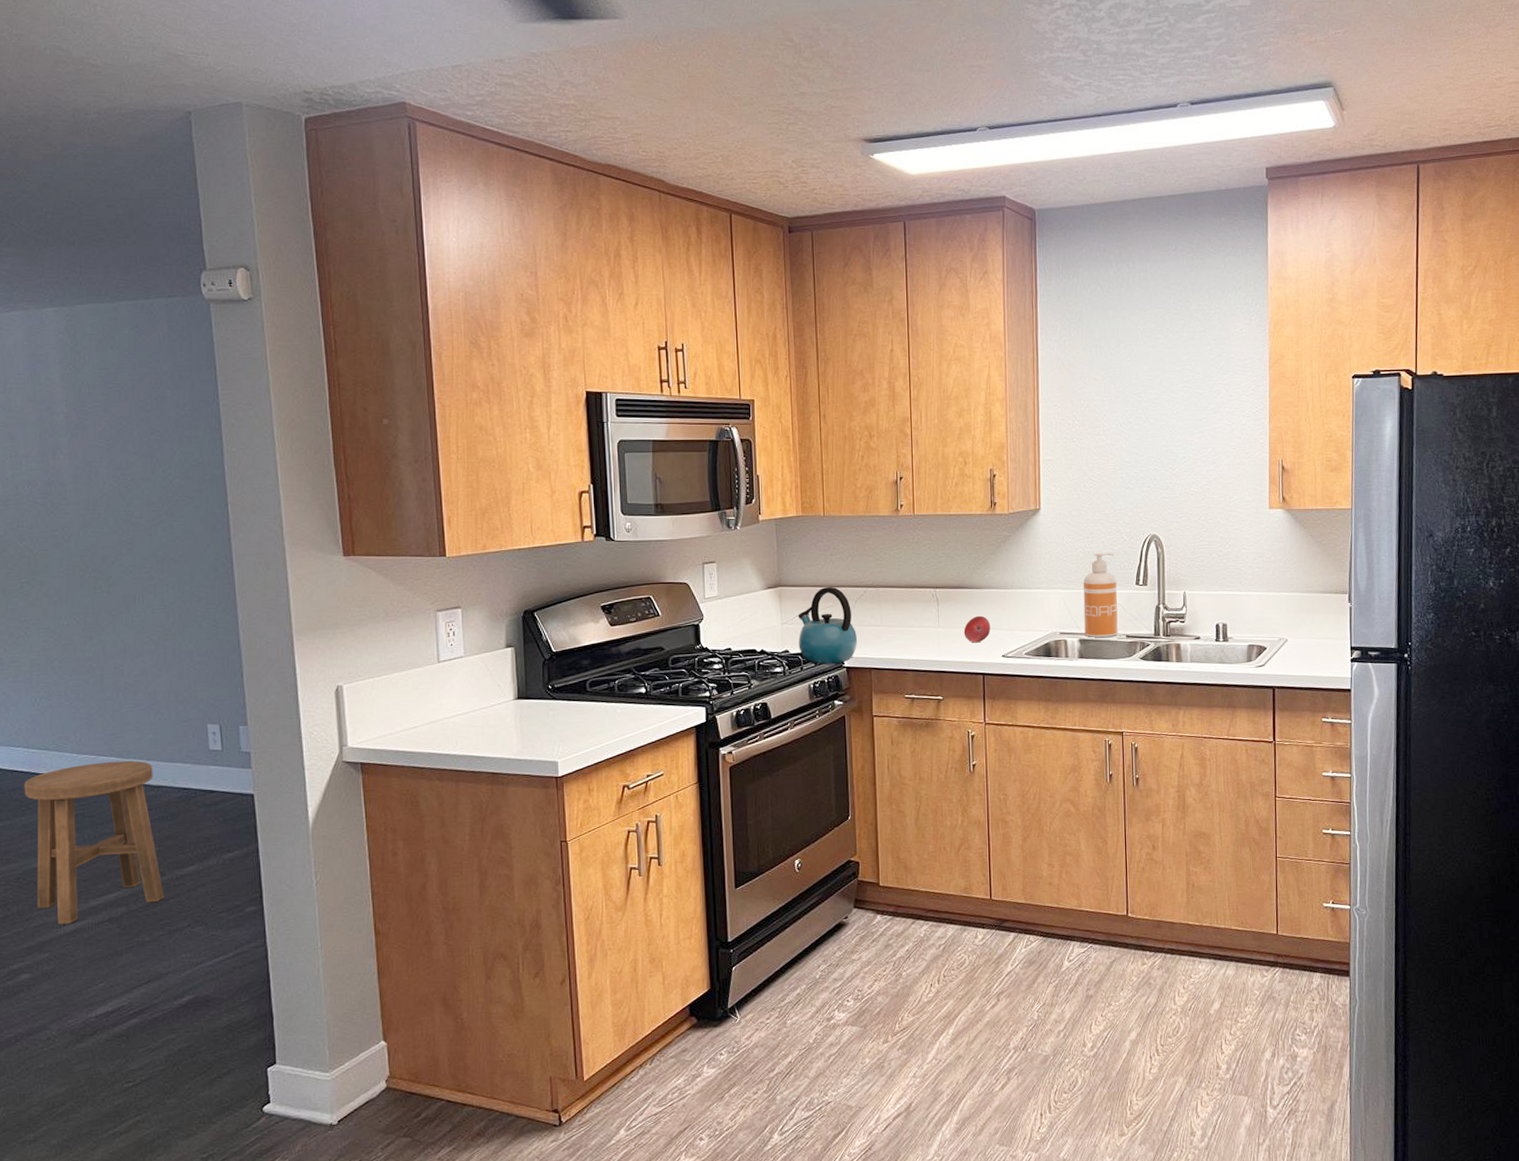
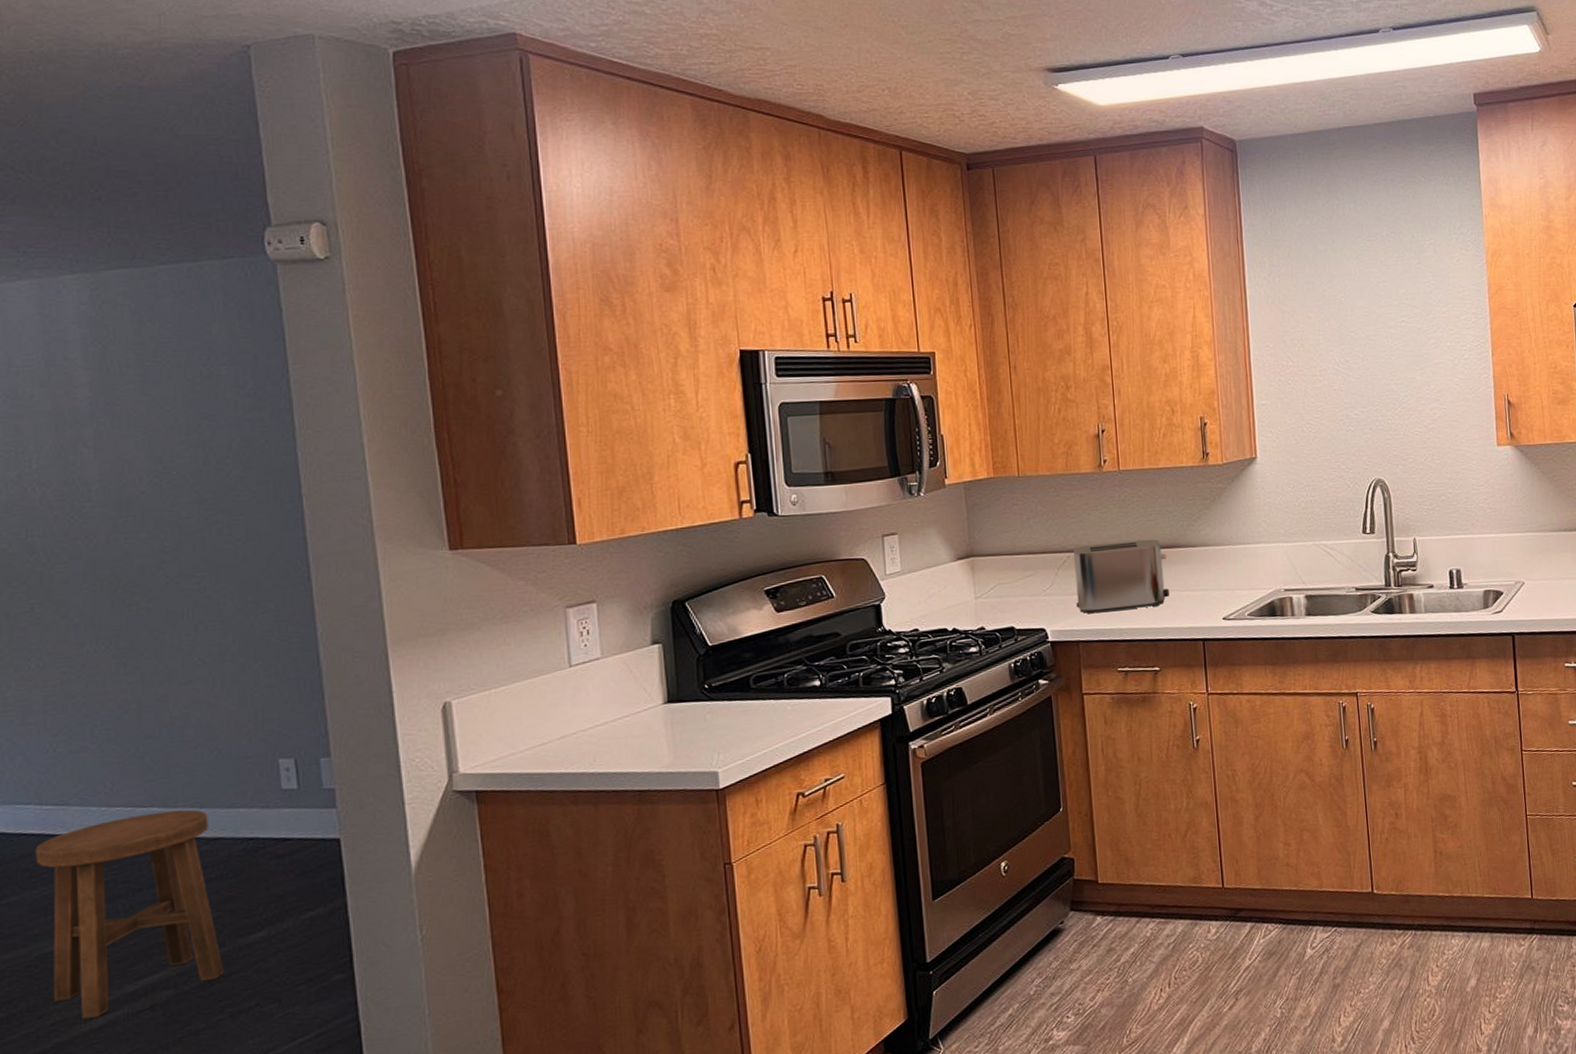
kettle: present [798,586,858,665] -> none [993,553,1063,642]
toaster: none [870,579,954,644] -> present [1073,539,1169,614]
fruit: present [963,615,991,643] -> none [1179,576,1209,607]
soap dispenser: present [1083,552,1118,638] -> none [1306,500,1347,593]

